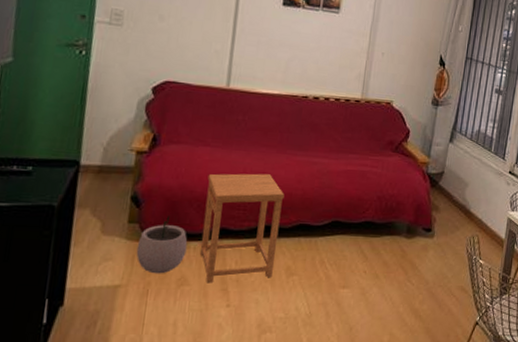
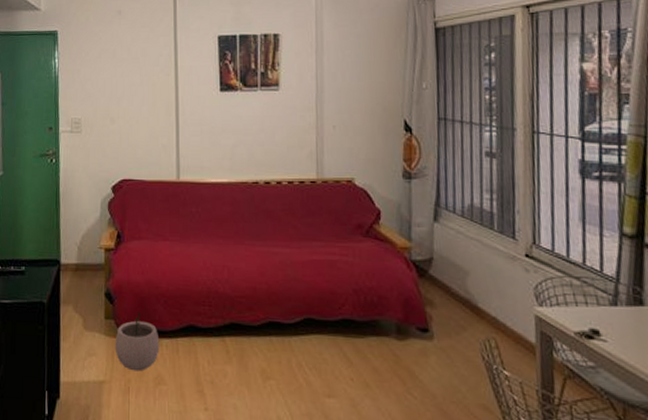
side table: present [200,173,285,284] -> none [170,267,248,384]

